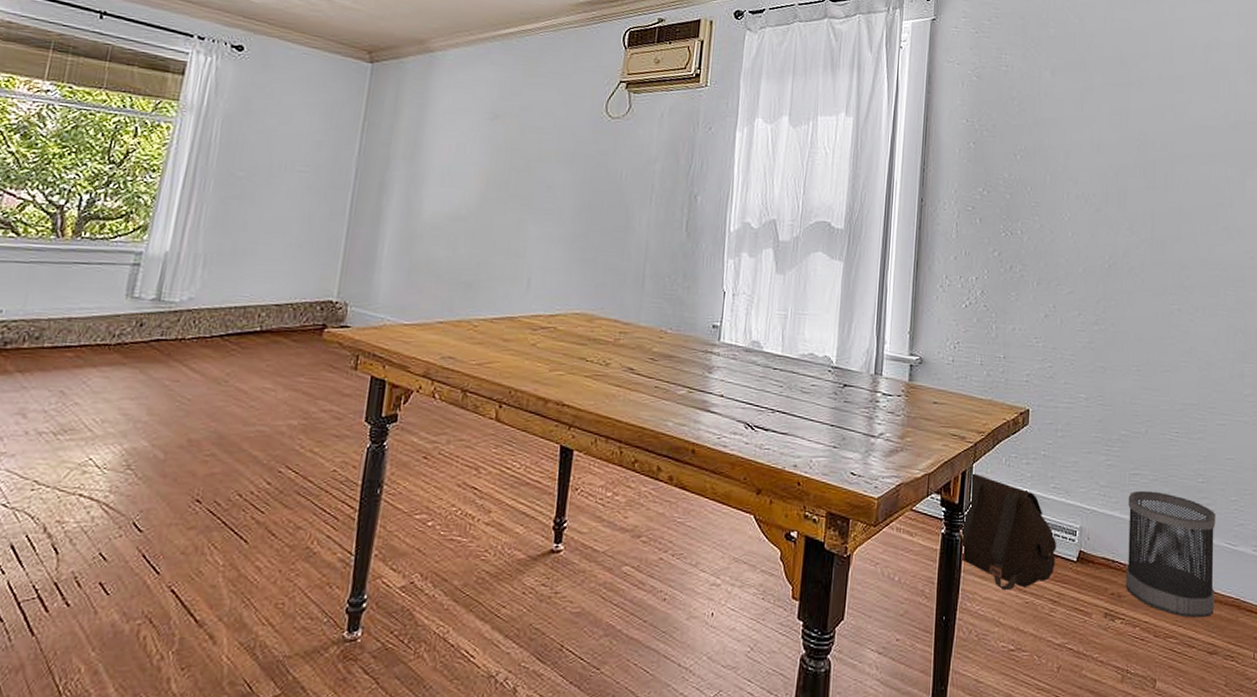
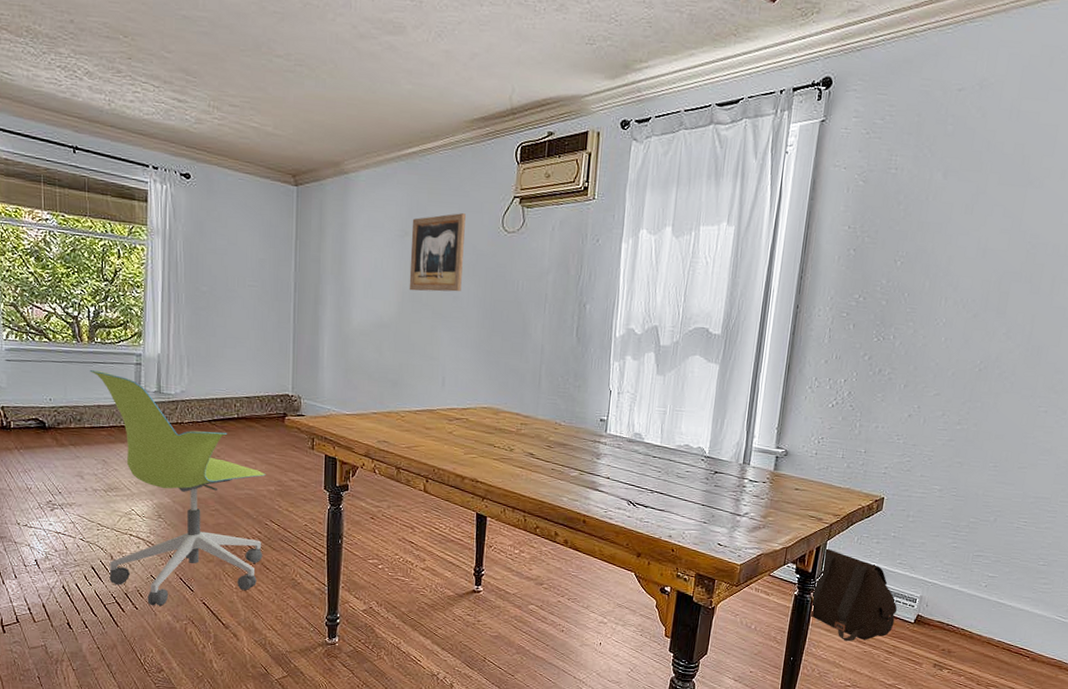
office chair: none [34,273,288,598] -> present [89,370,266,606]
wall art: none [494,96,565,181] -> present [409,213,466,292]
wastebasket: present [1125,490,1215,618] -> none [956,569,1051,673]

